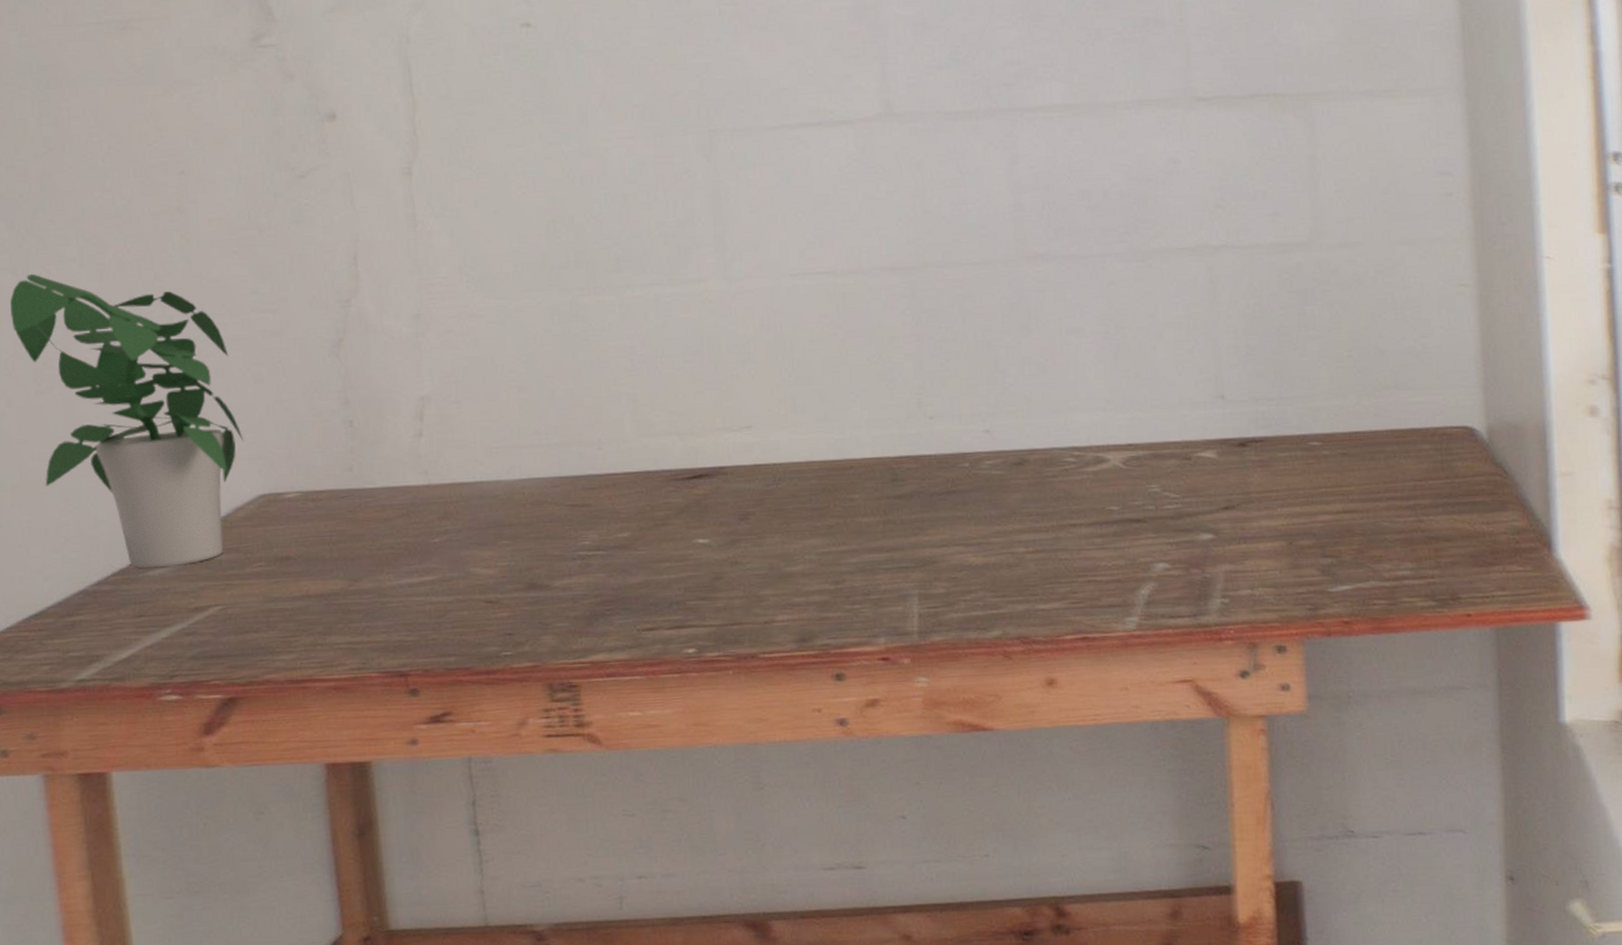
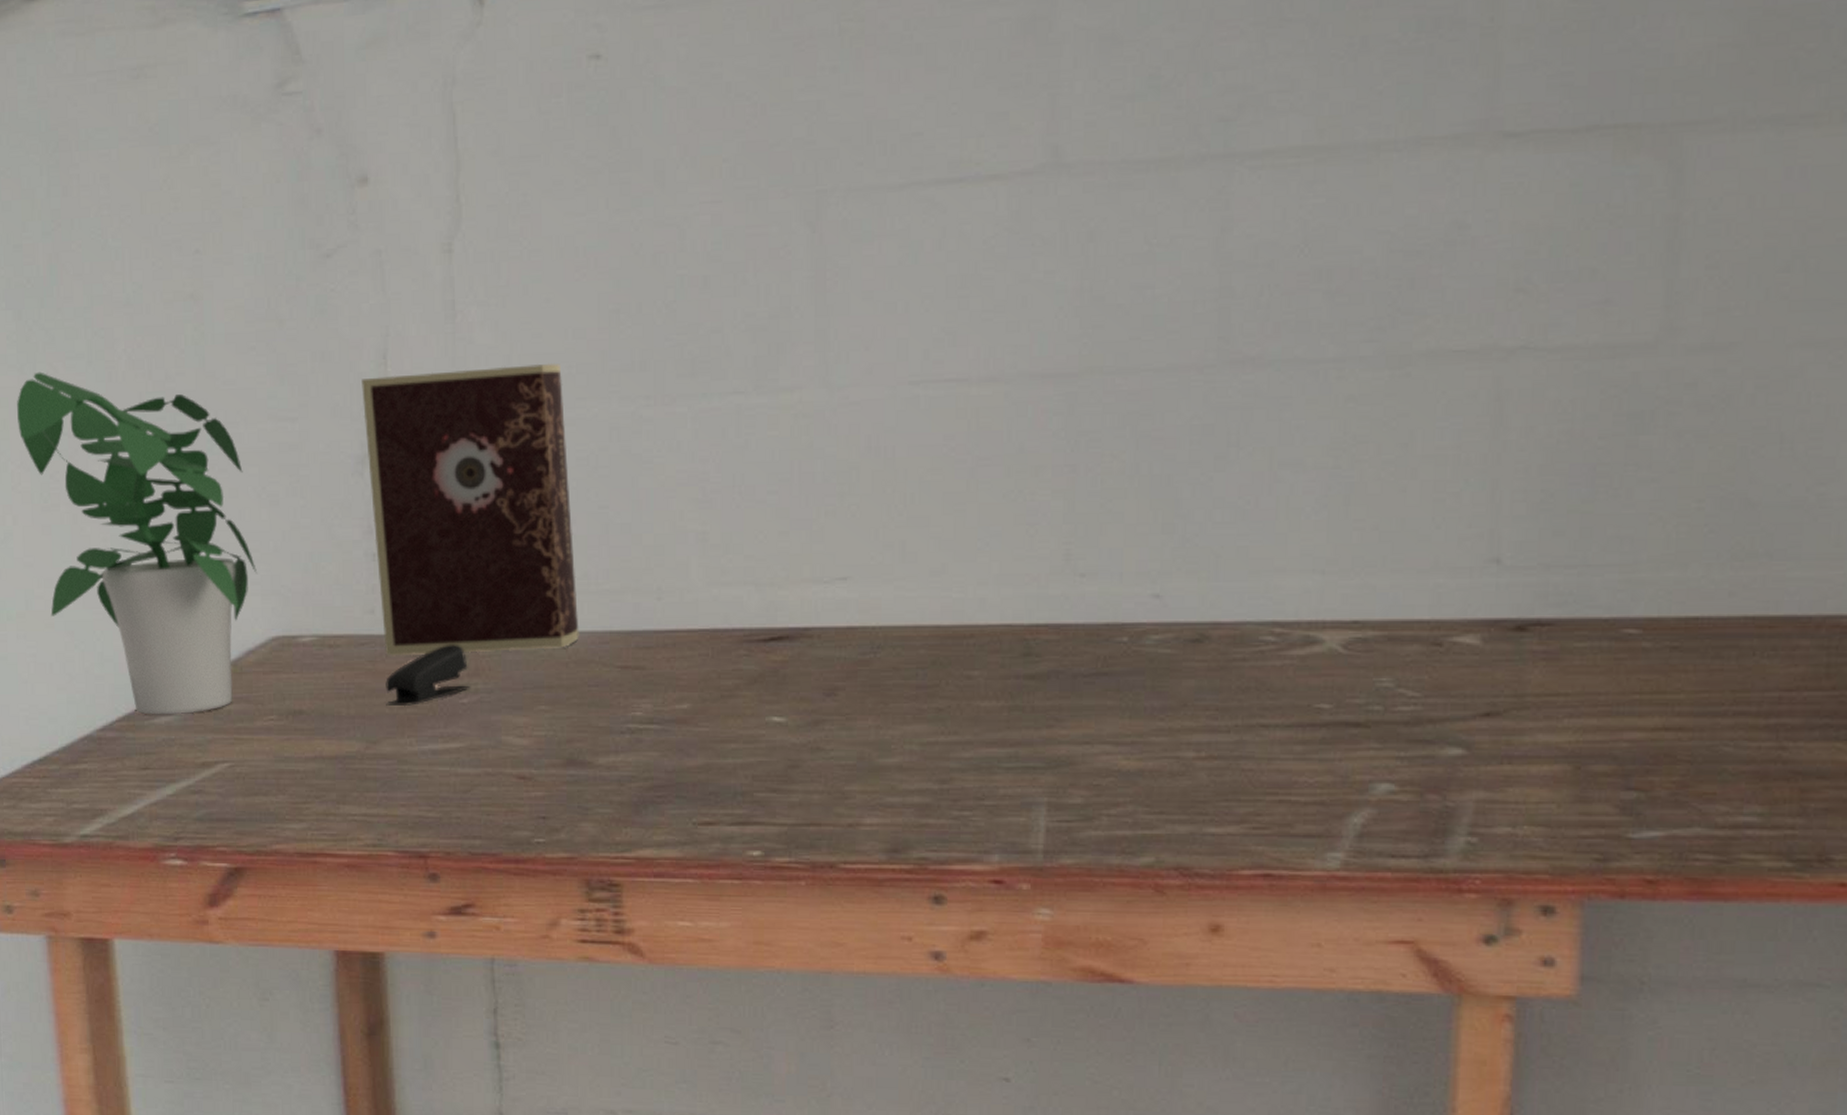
book: none [335,262,534,506] -> present [361,362,579,656]
stapler: none [365,493,441,548] -> present [386,643,471,707]

